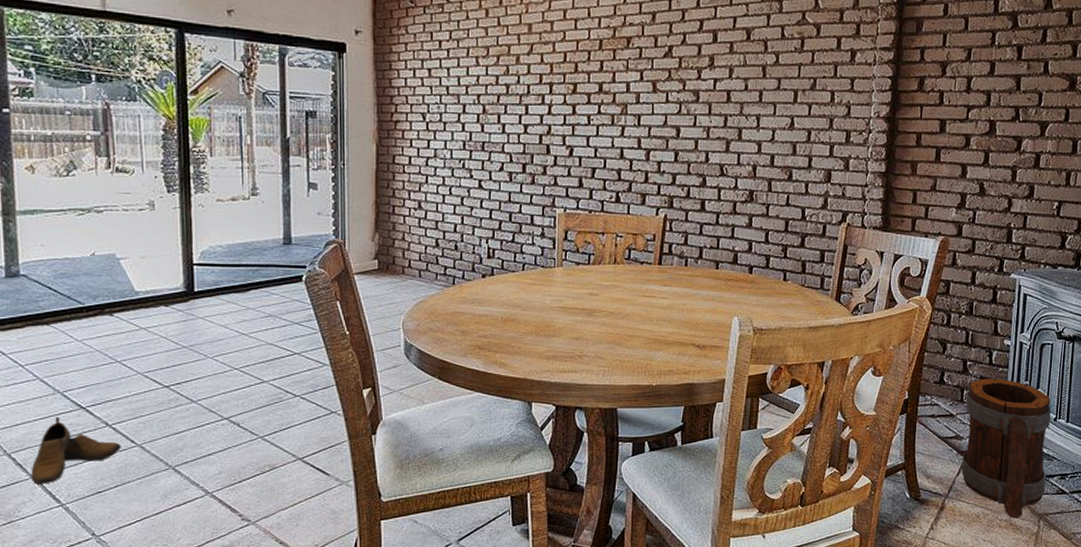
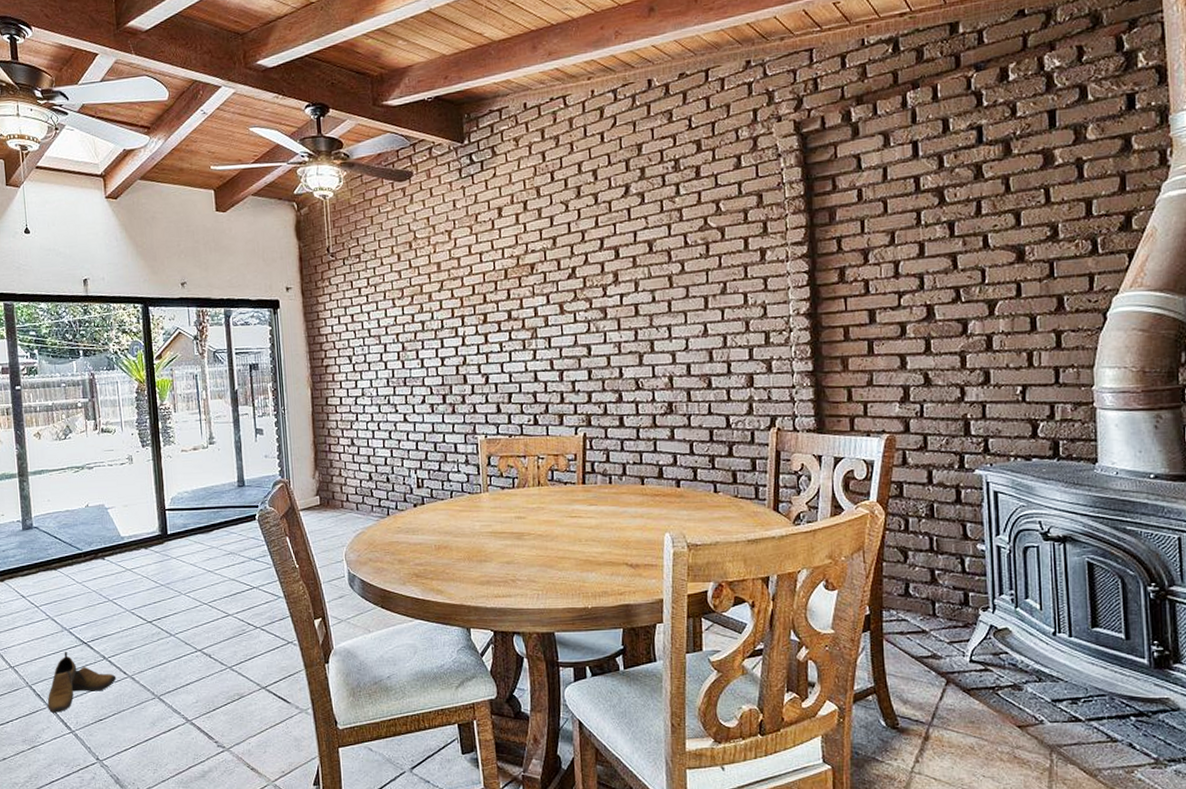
wooden bucket: present [961,378,1051,518] -> none [939,588,1053,751]

